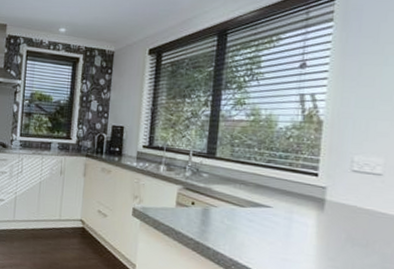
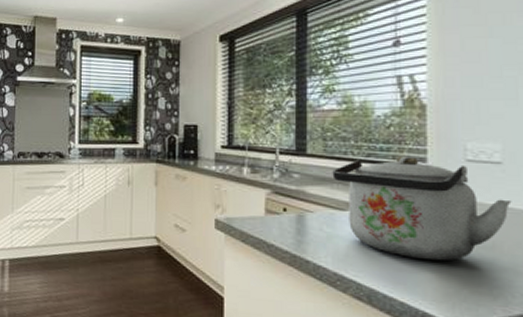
kettle: none [236,163,387,255] -> present [332,155,512,261]

